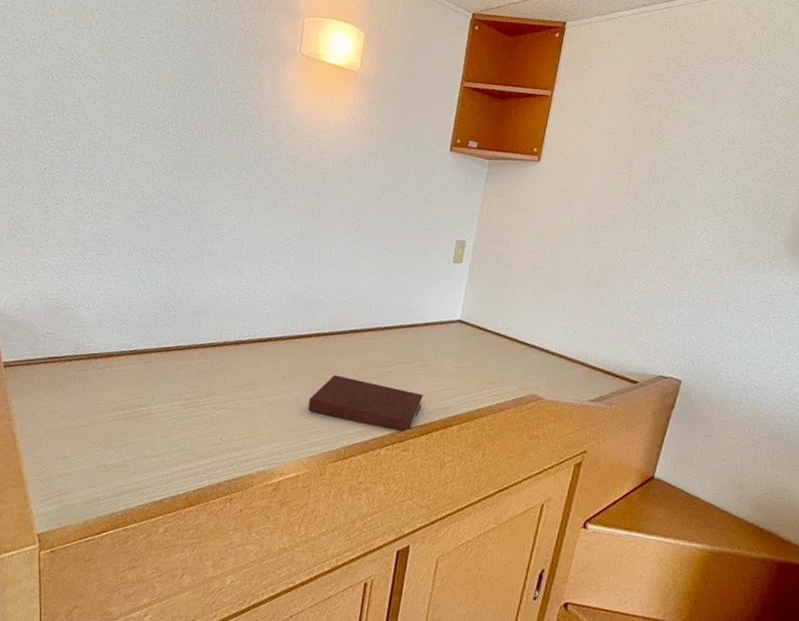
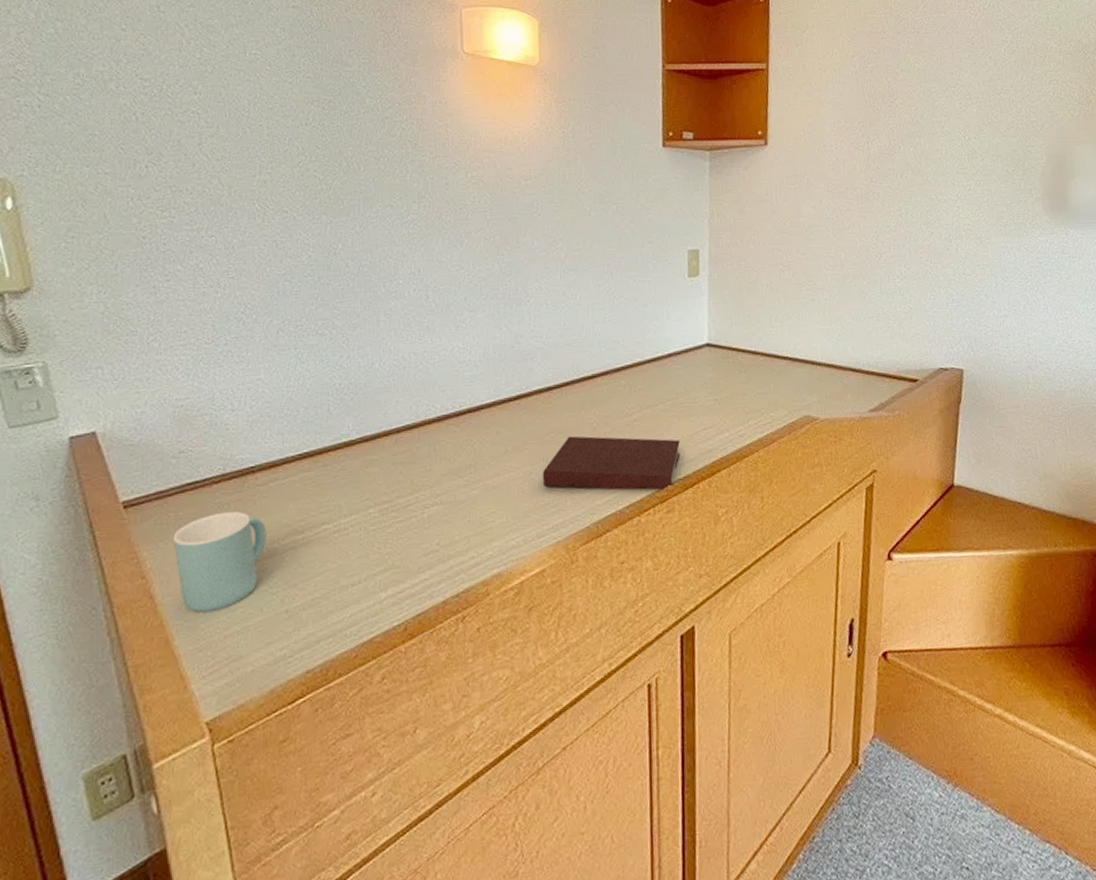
mug: none [33,383,99,455] -> present [173,511,267,613]

